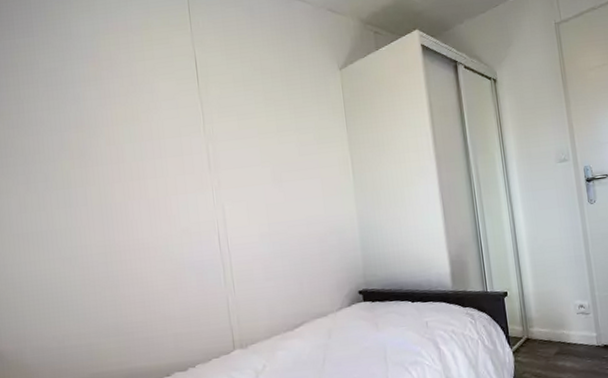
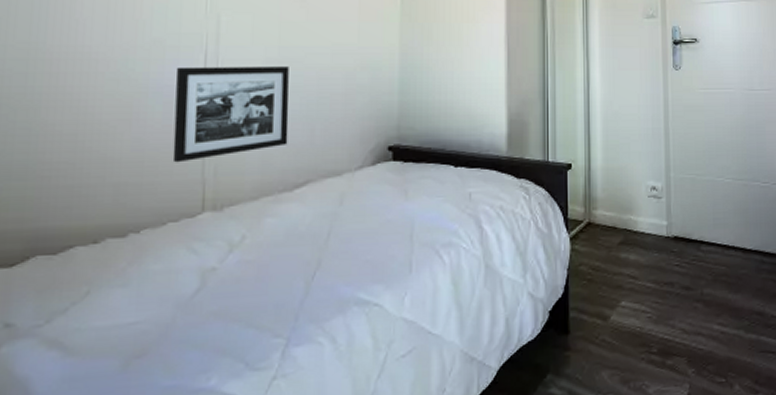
picture frame: none [200,238,285,316] -> present [172,66,289,163]

